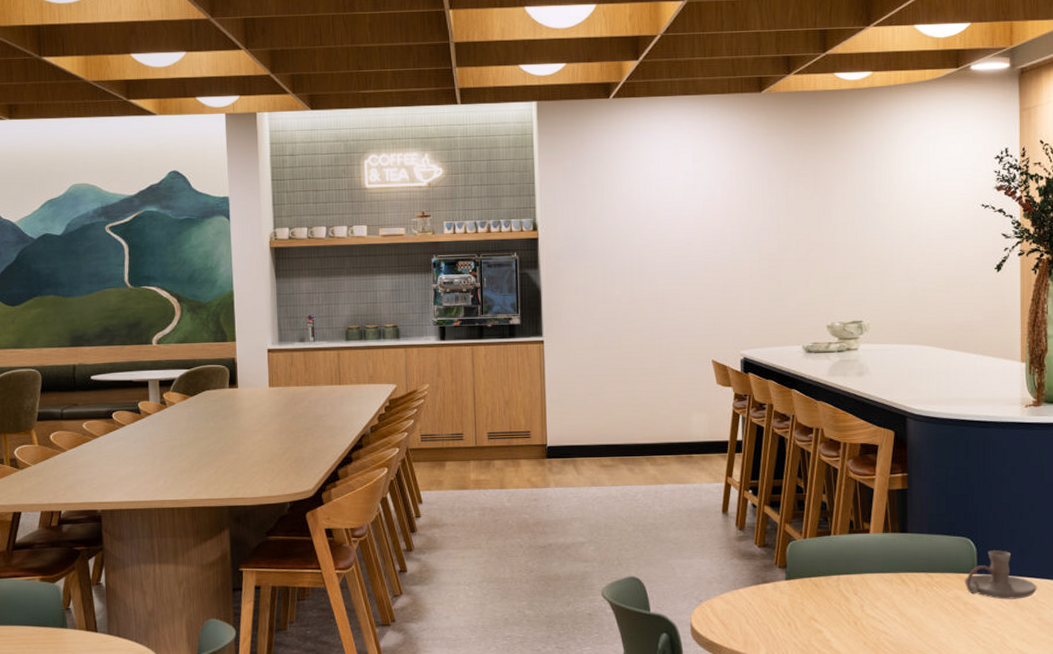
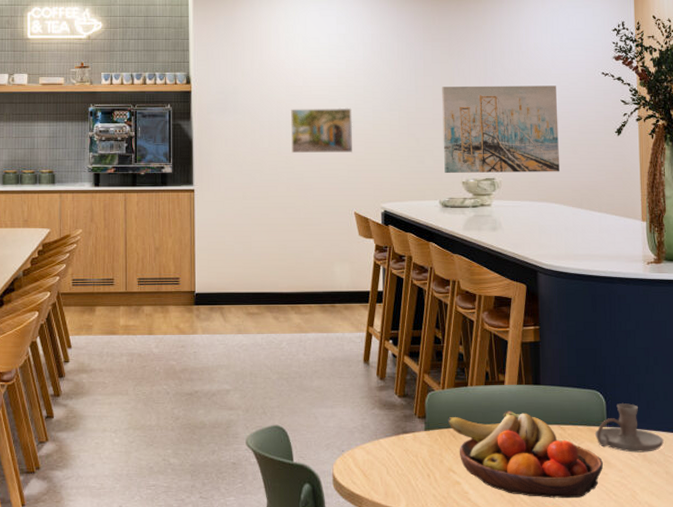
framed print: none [643,250,710,301] -> present [290,107,353,154]
wall art: none [806,220,932,318] -> present [442,85,559,174]
fruit bowl: none [809,559,972,646] -> present [447,411,603,499]

